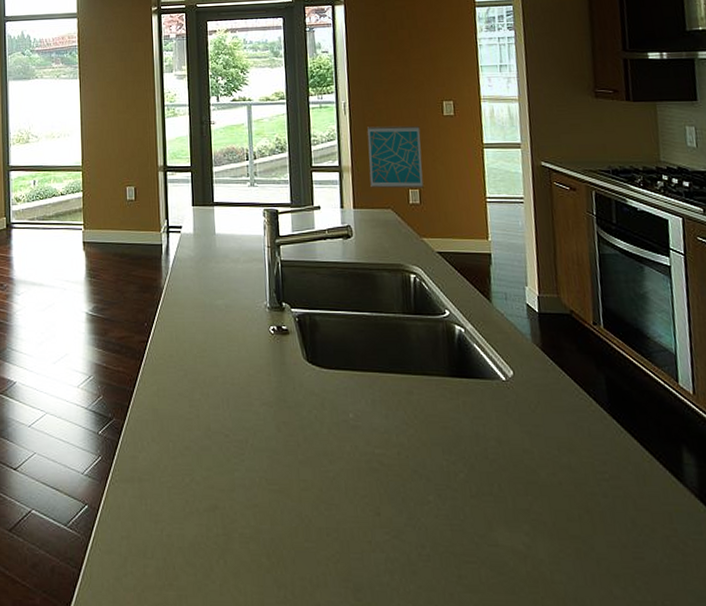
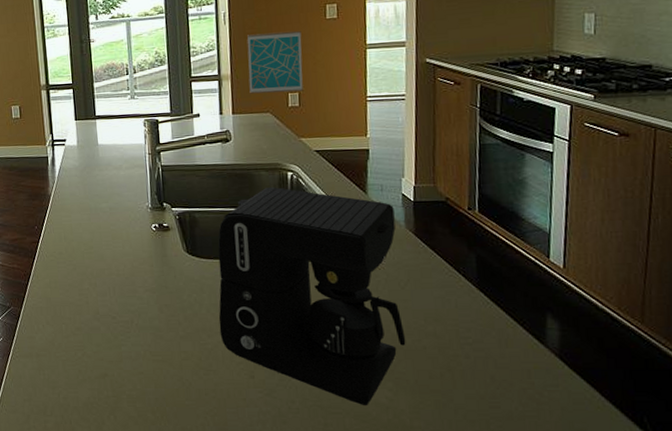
coffee maker: none [339,290,541,553] -> present [218,187,406,405]

